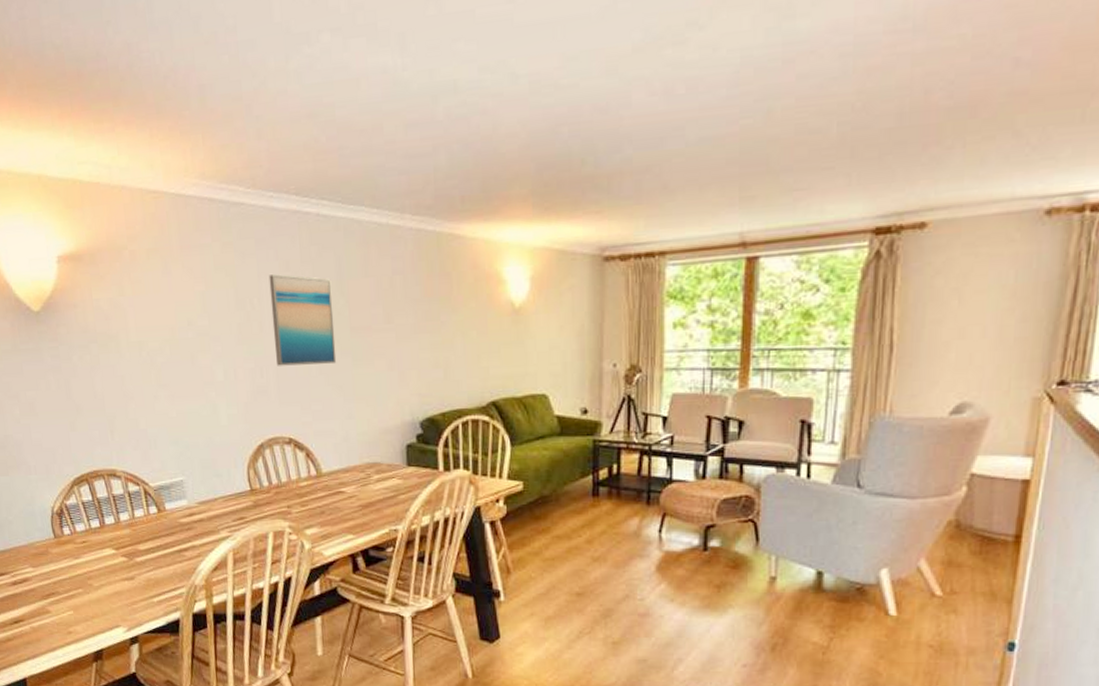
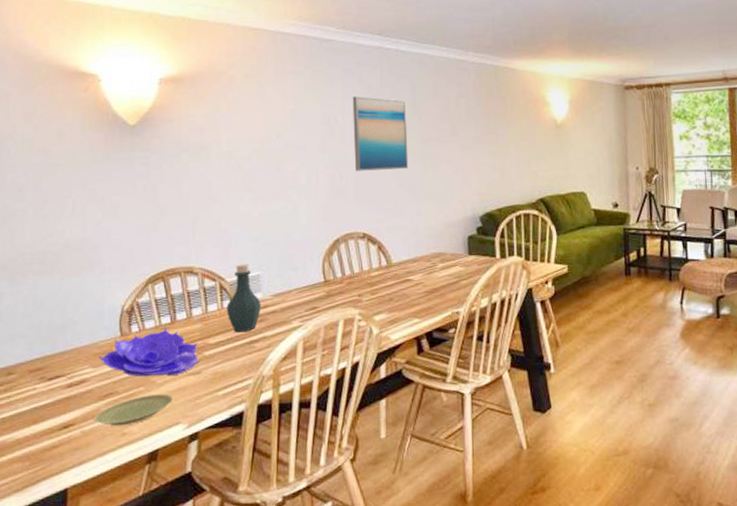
decorative bowl: none [36,531,132,579] -> present [98,327,200,377]
plate: none [40,597,111,625] -> present [94,394,174,427]
bottle: none [152,468,188,540] -> present [226,264,261,333]

